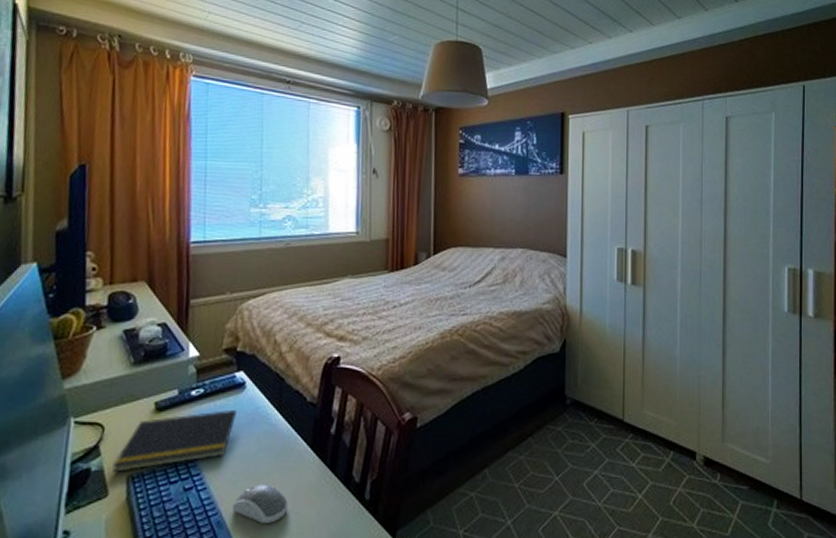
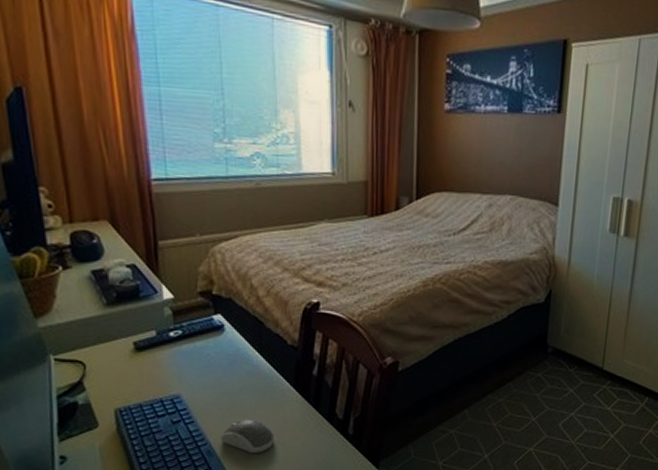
notepad: present [111,409,237,472] -> none [98,350,217,406]

